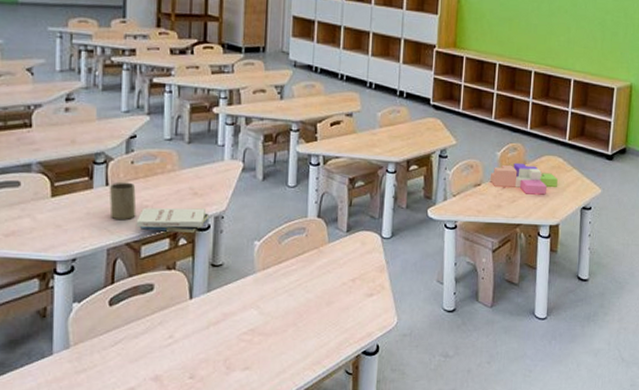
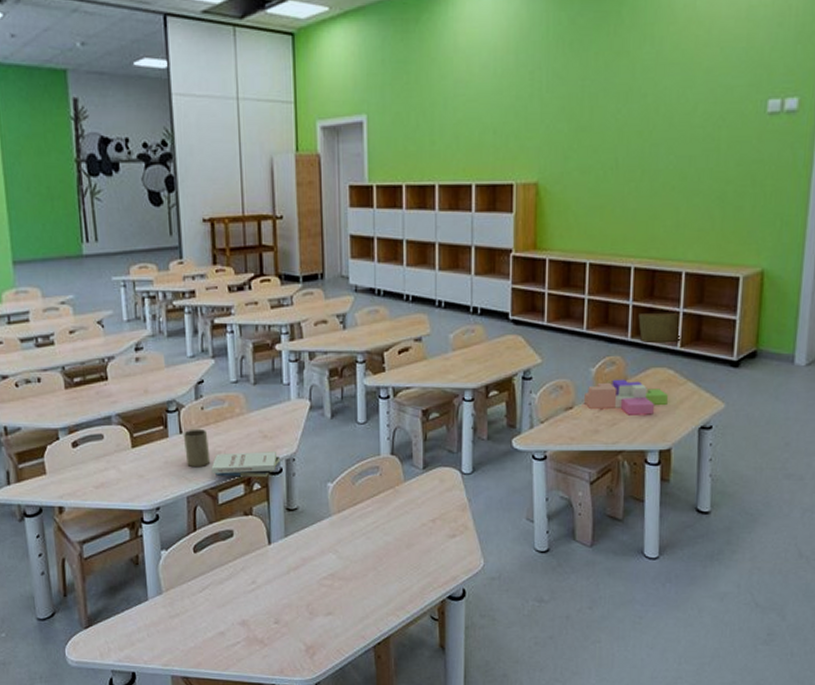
basket: none [536,109,569,136] -> present [638,312,681,343]

